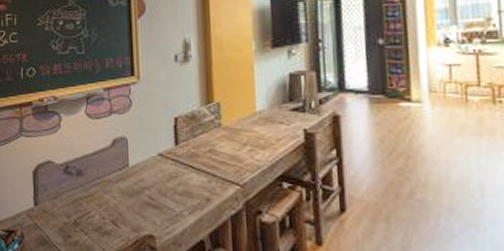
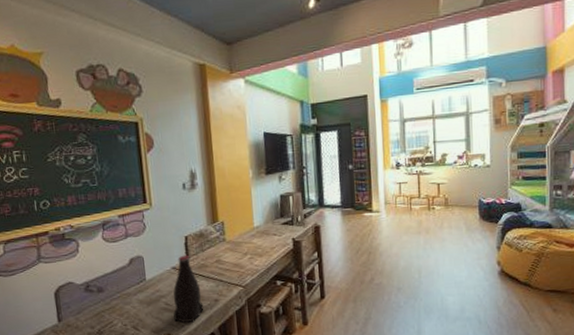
bottle: none [157,140,193,225] -> present [173,255,204,323]

